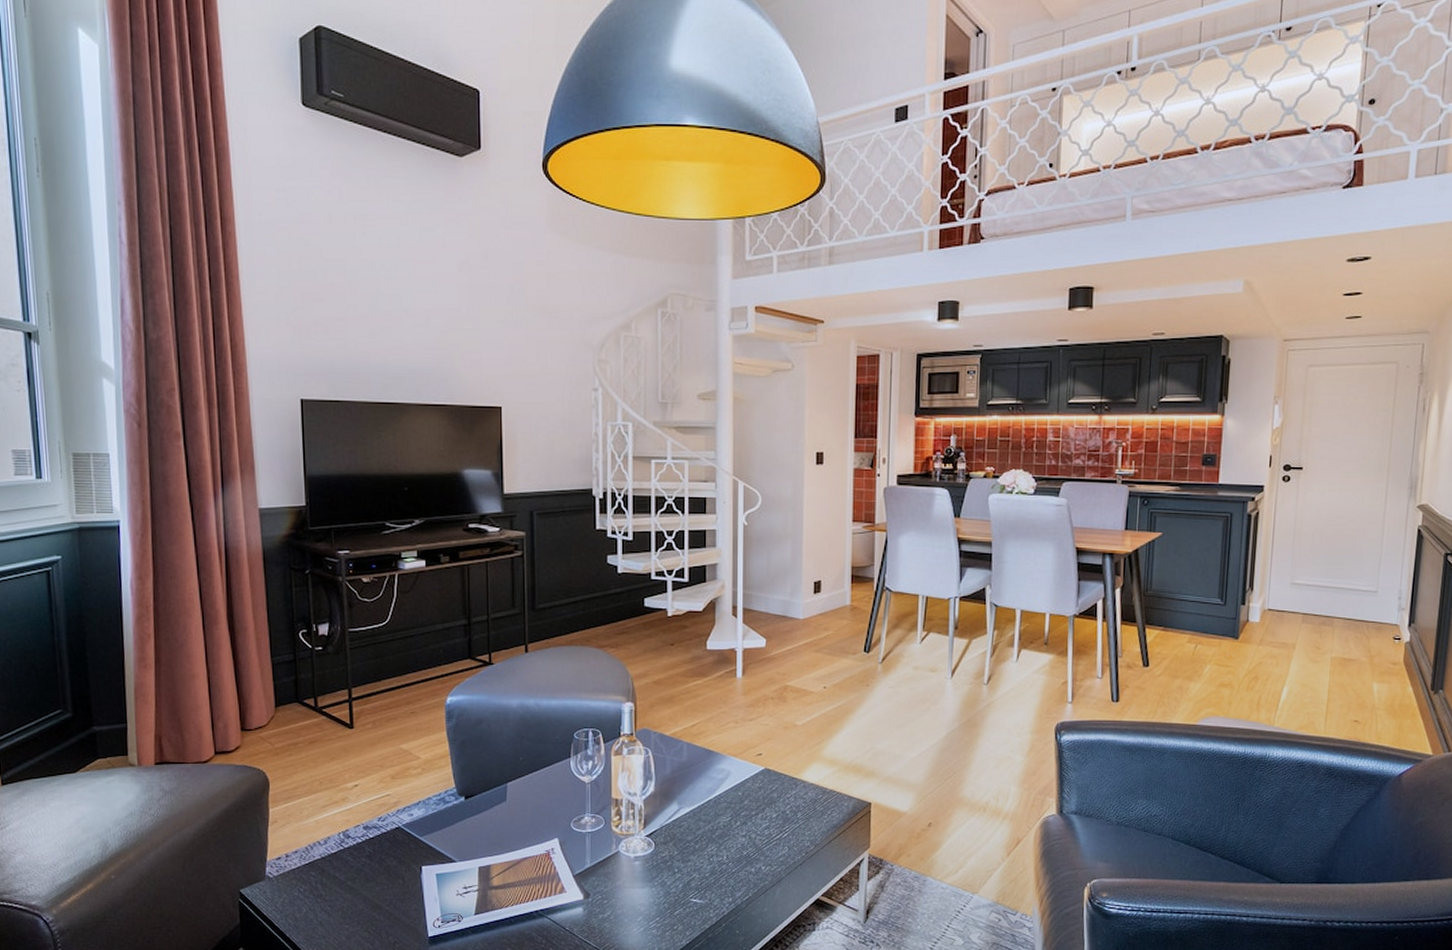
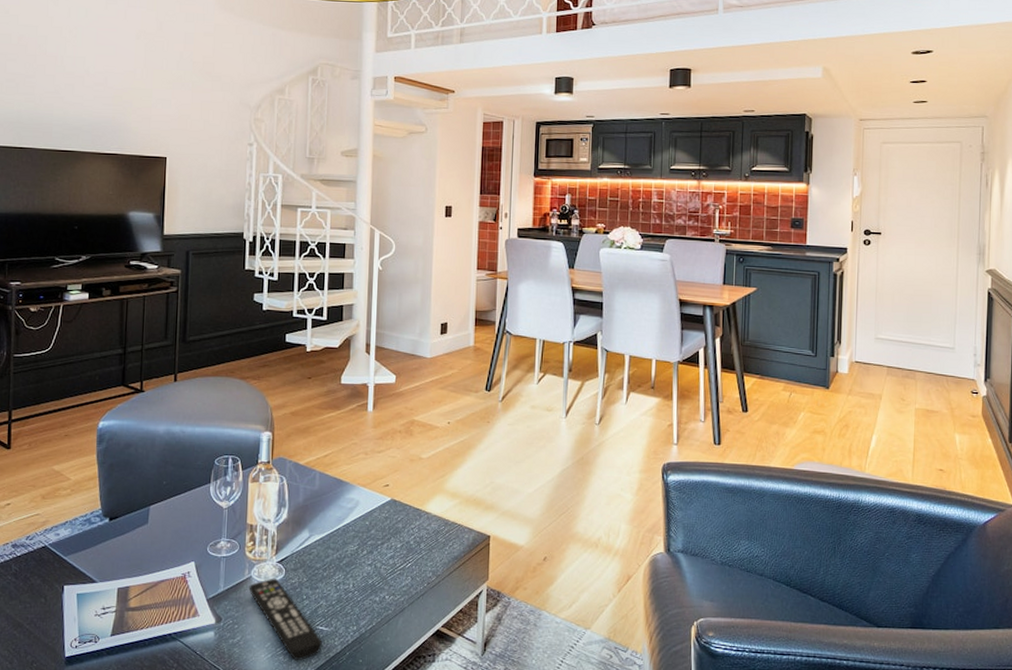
remote control: none [617,852,697,933] -> present [249,578,322,660]

